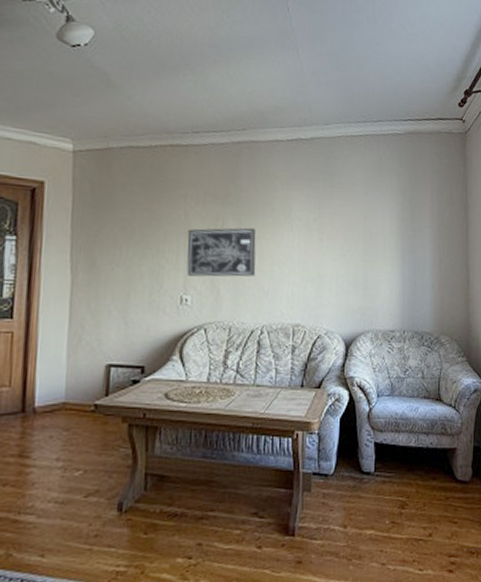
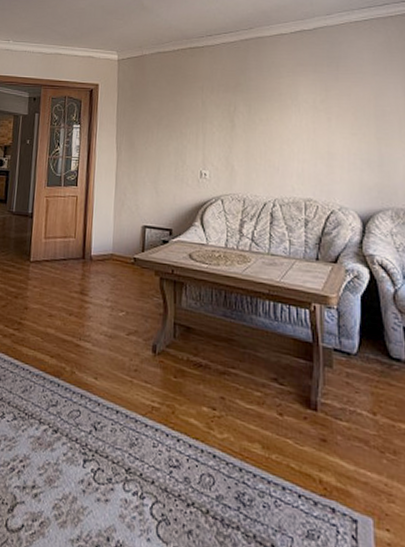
wall art: present [187,227,257,277] -> none [204,111,266,155]

